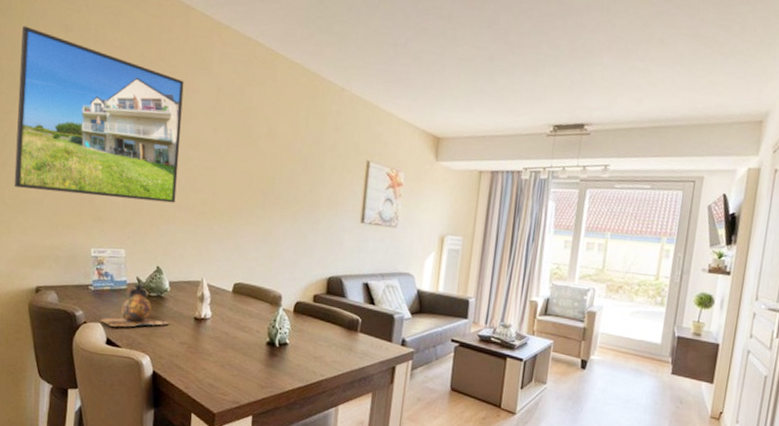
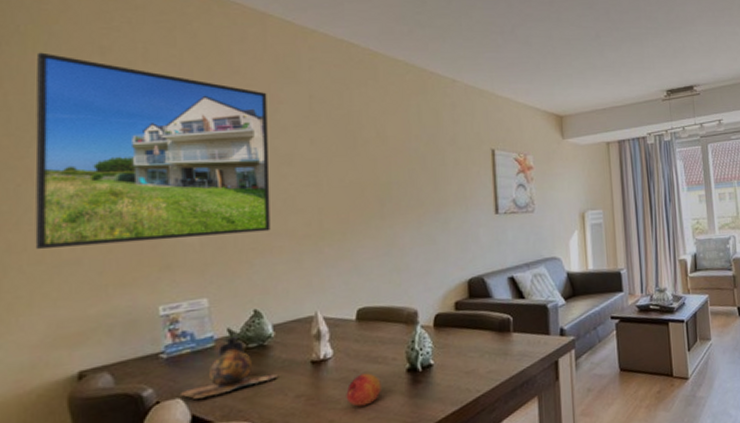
fruit: none [217,337,245,364] -> present [346,373,381,407]

